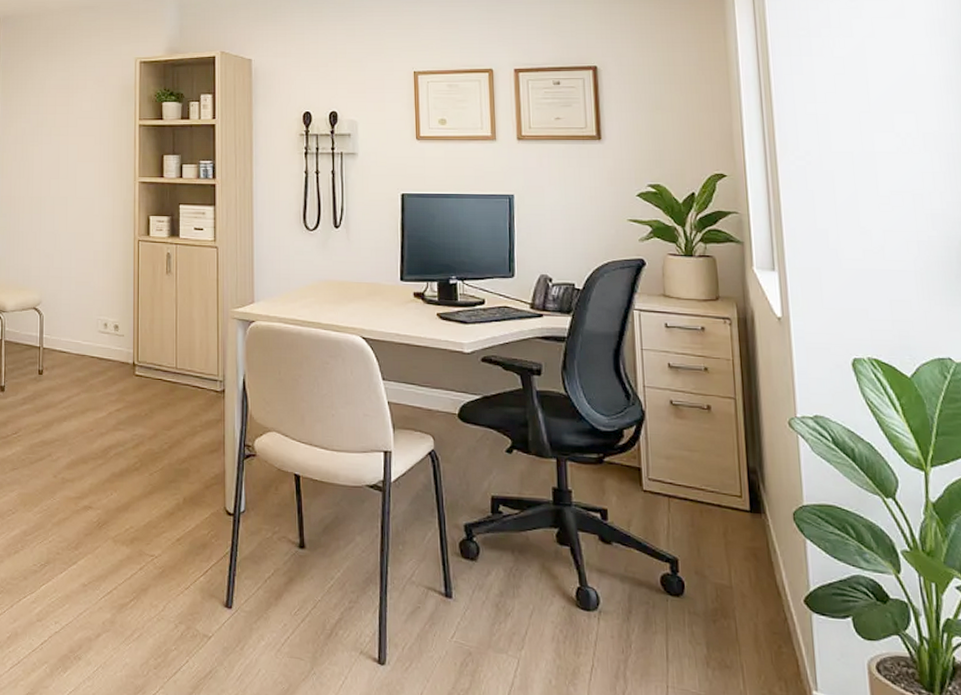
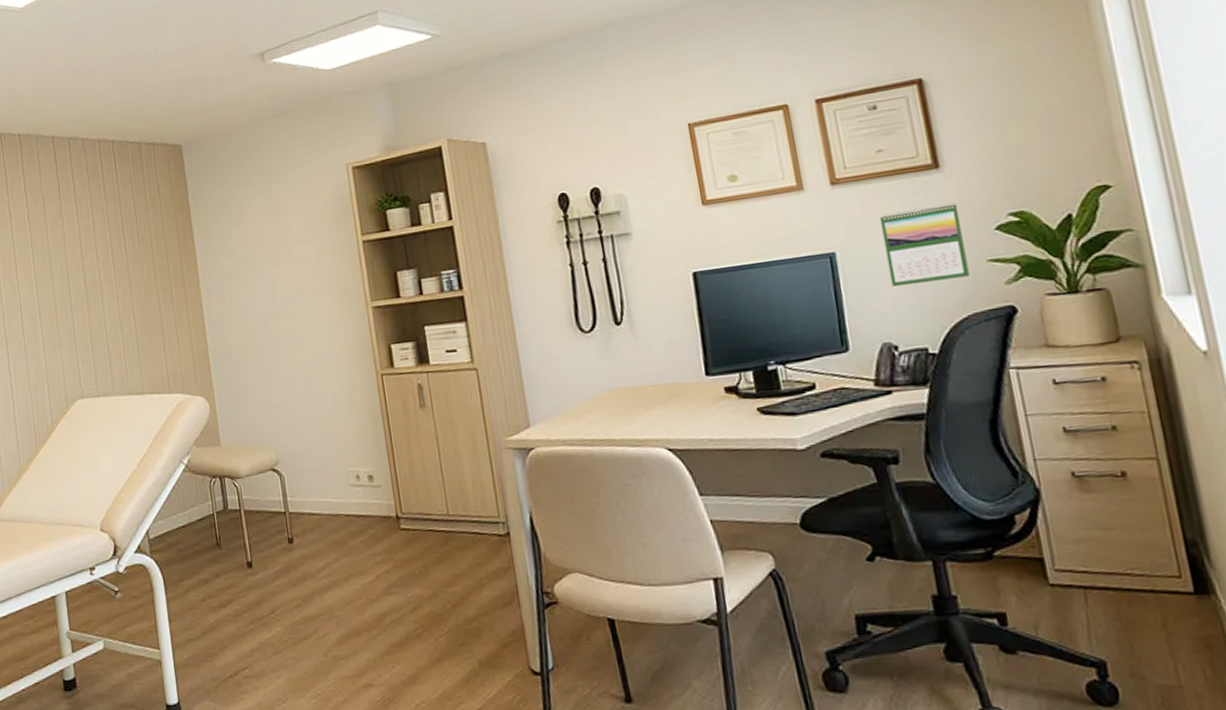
calendar: none [551,169,613,231] -> present [879,202,970,286]

